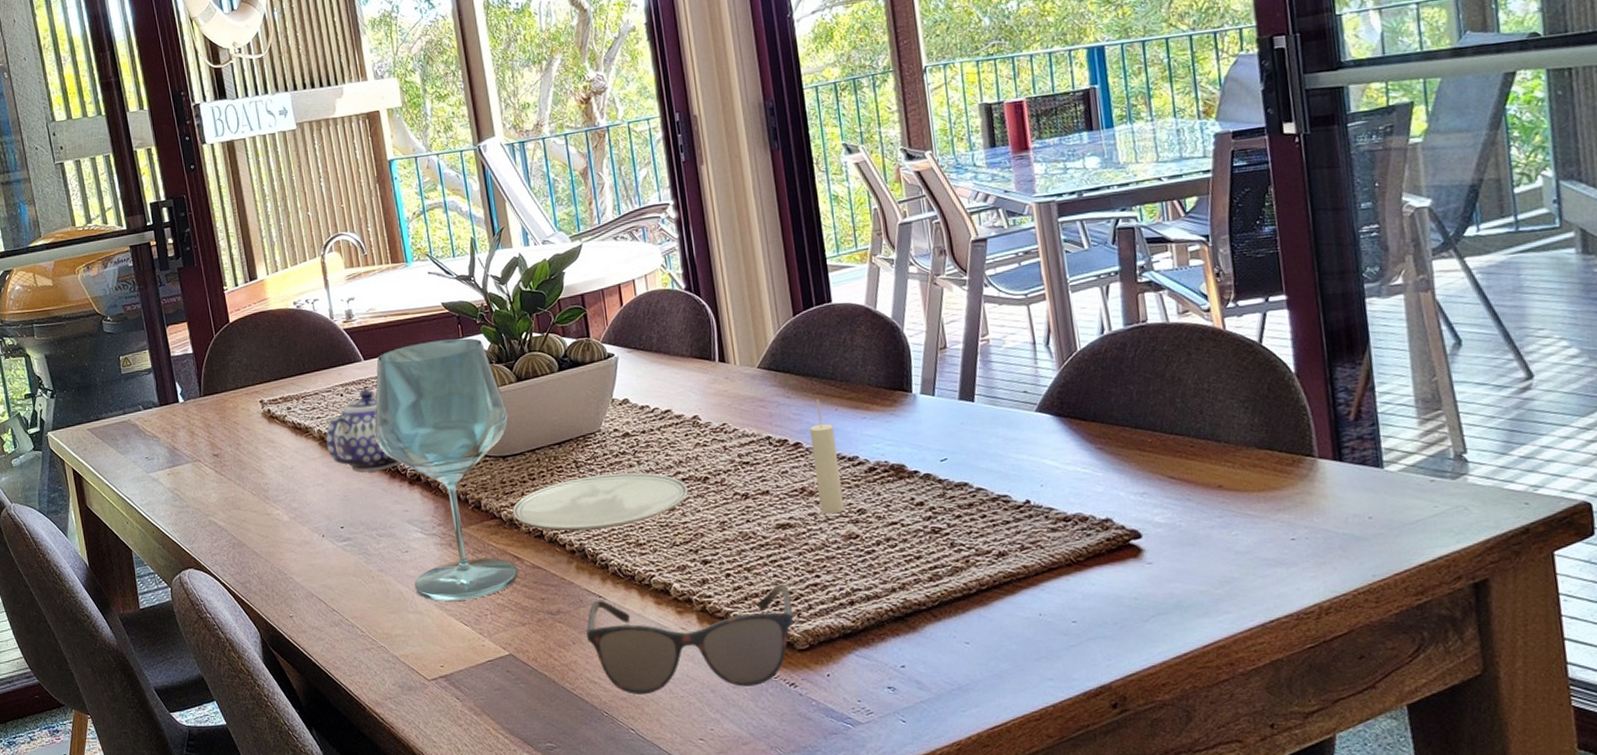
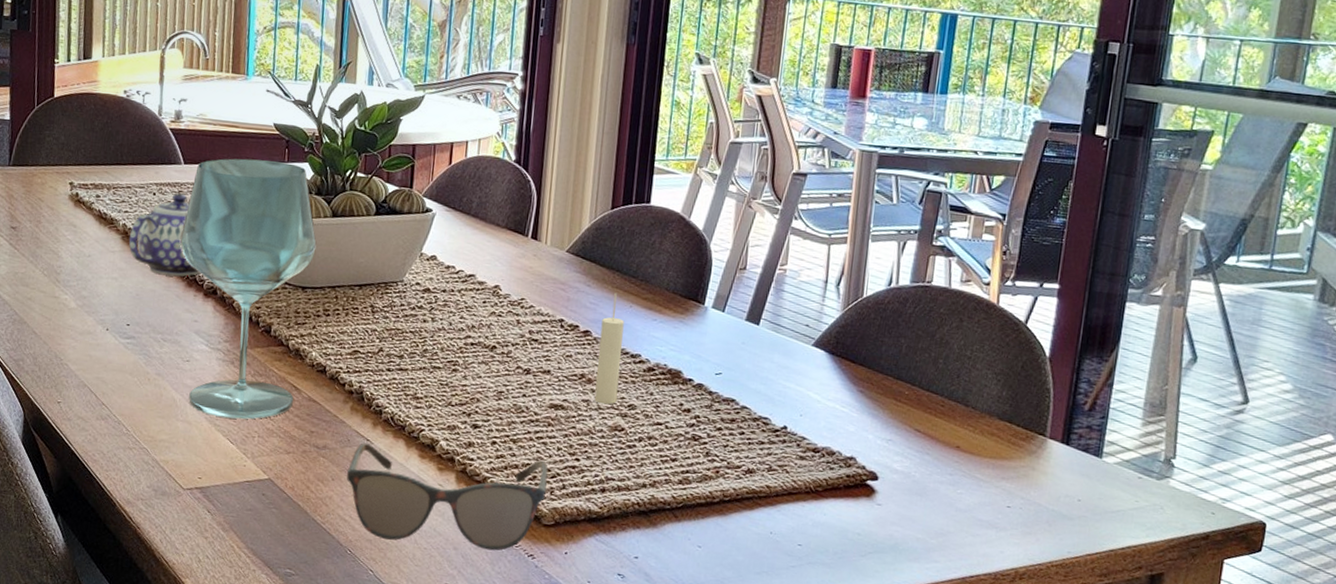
plate: present [512,472,688,531] -> none [300,322,474,377]

